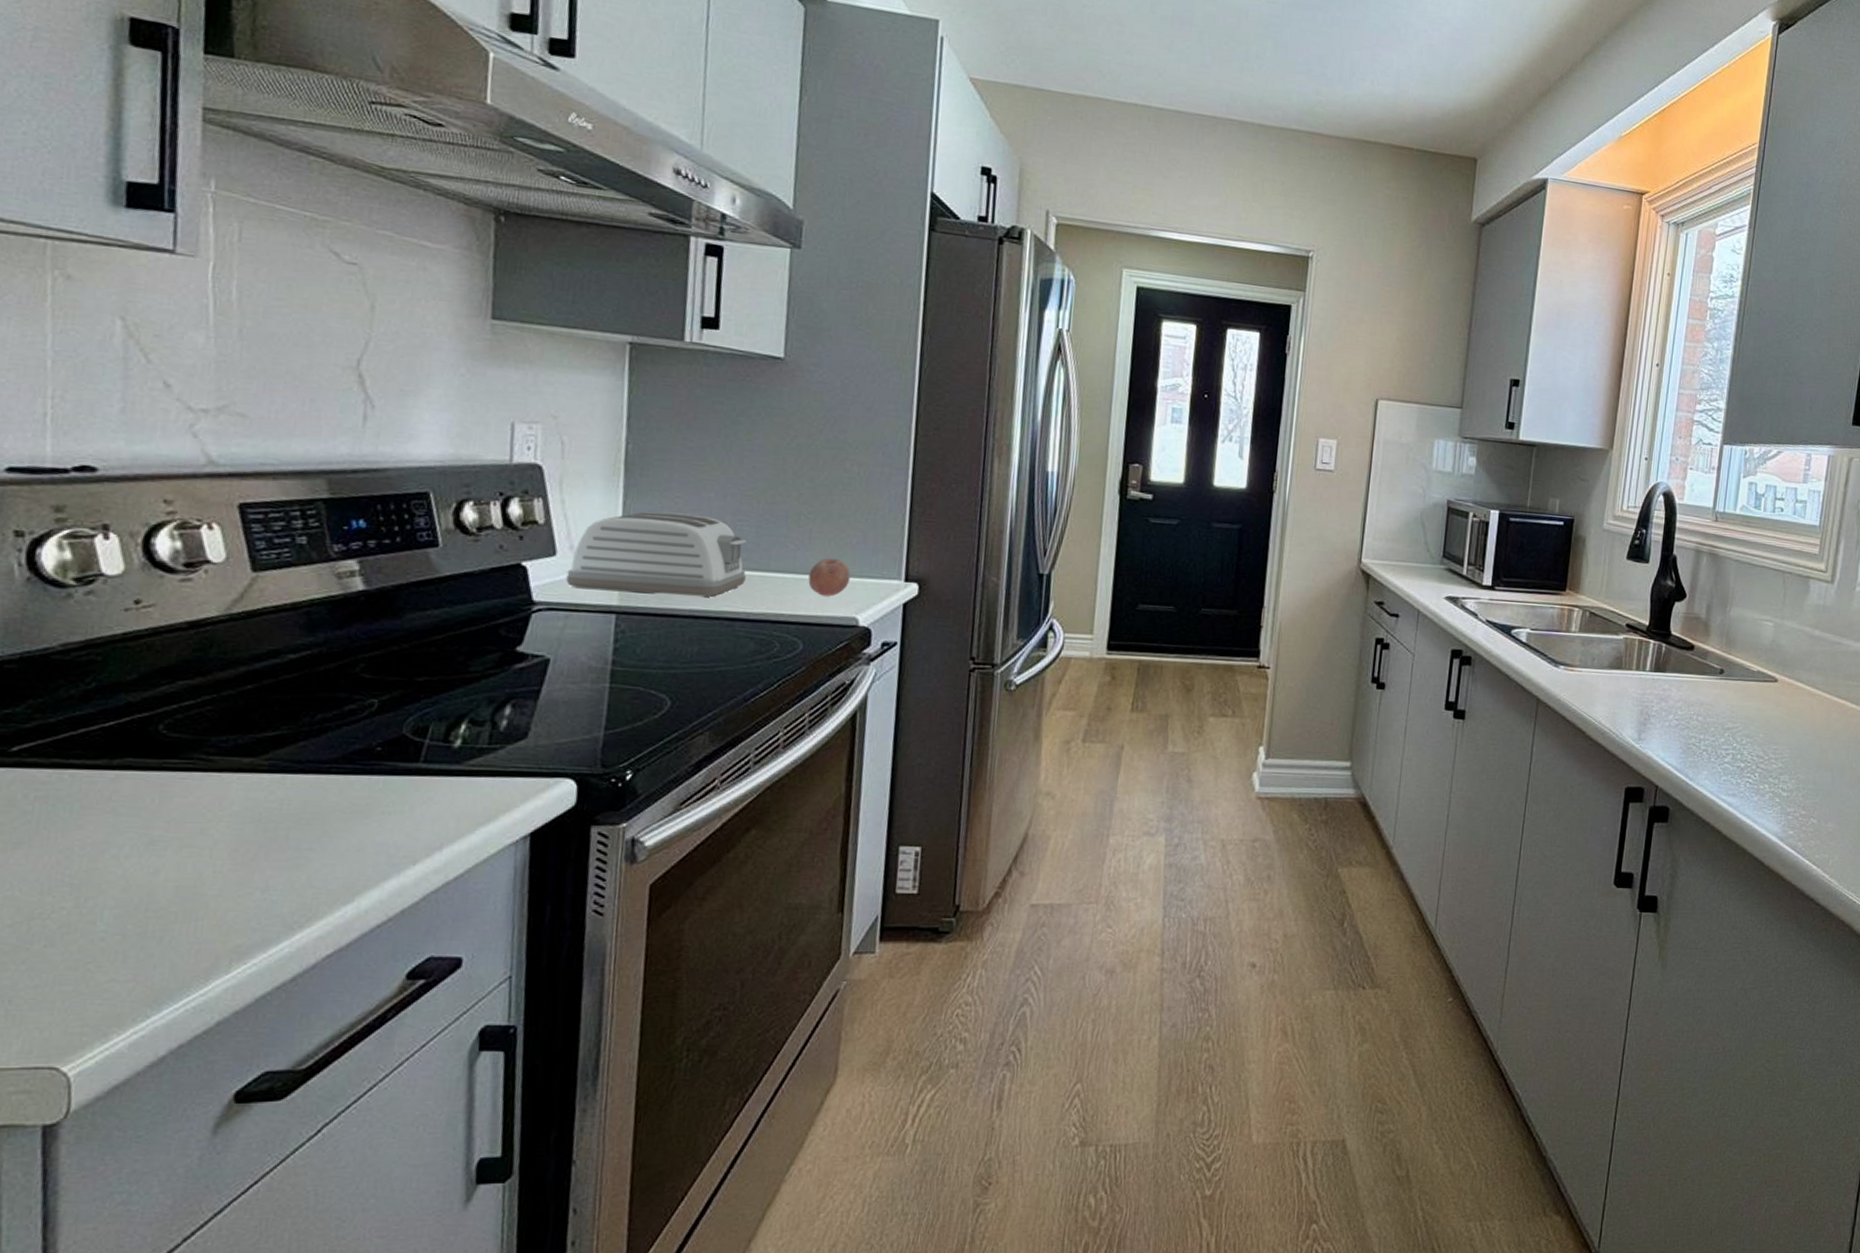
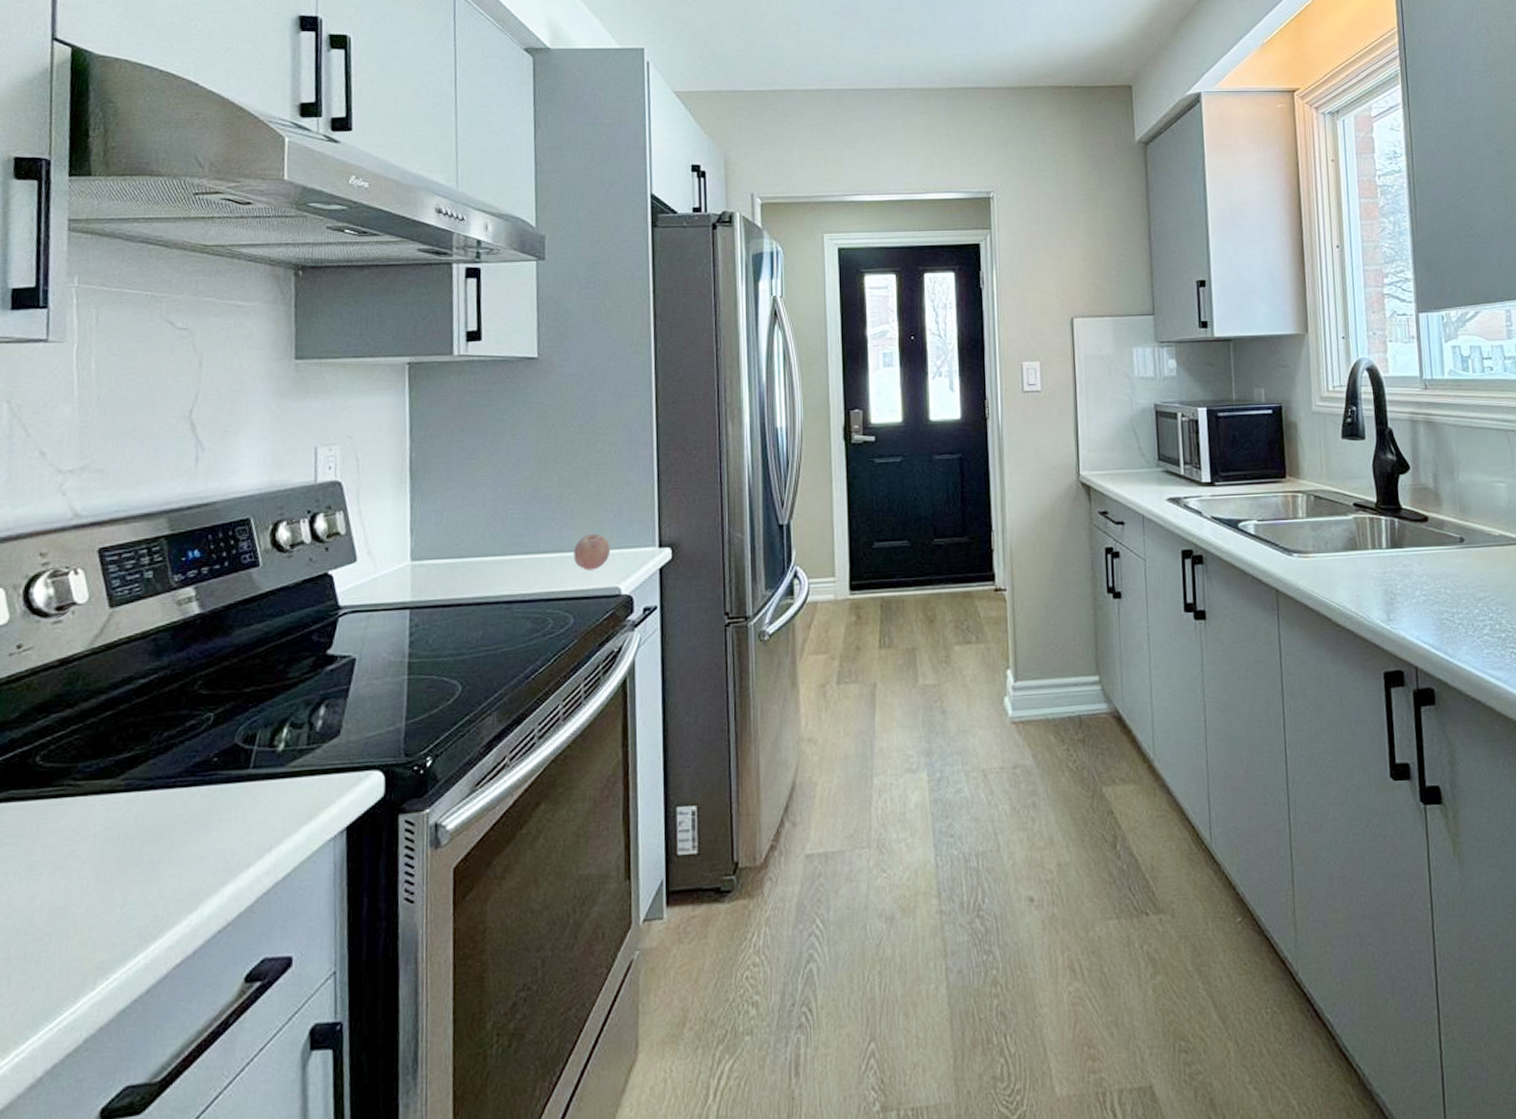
toaster: present [566,511,746,597] -> none [366,509,519,589]

